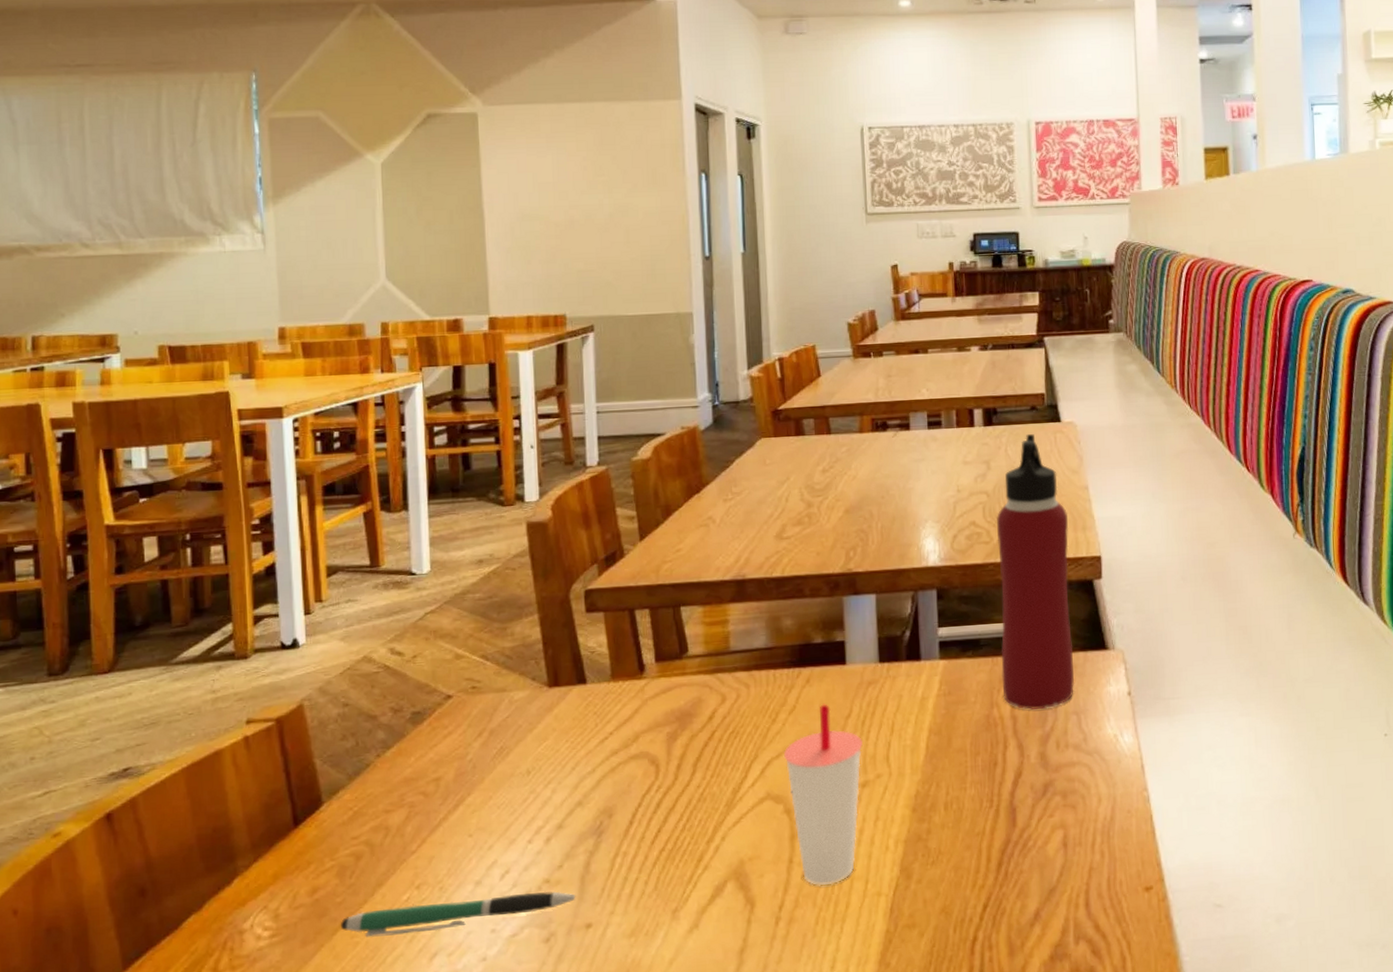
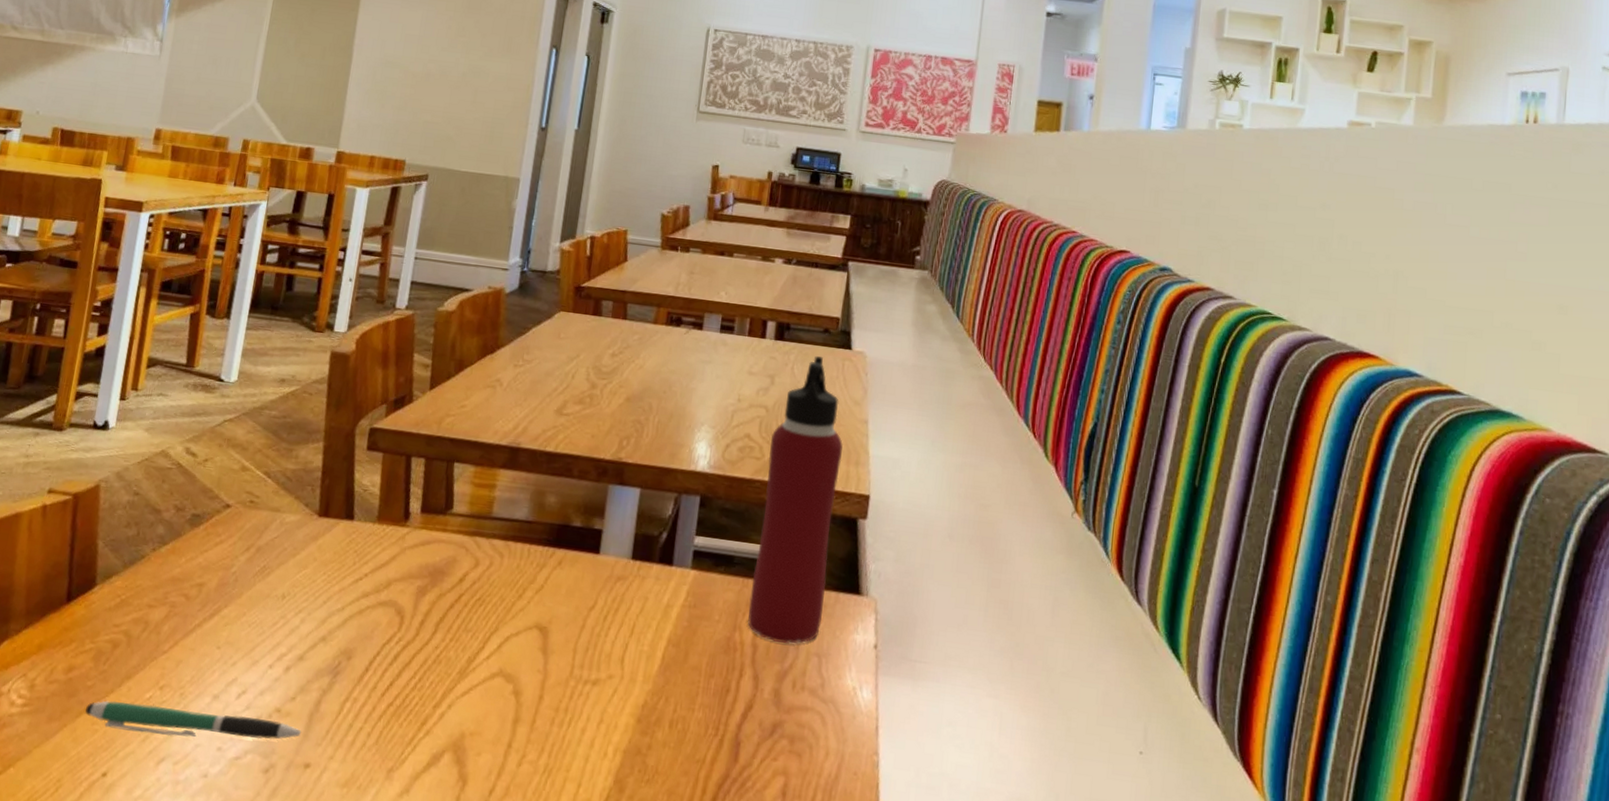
cup: present [784,704,863,886] -> none [519,590,601,780]

